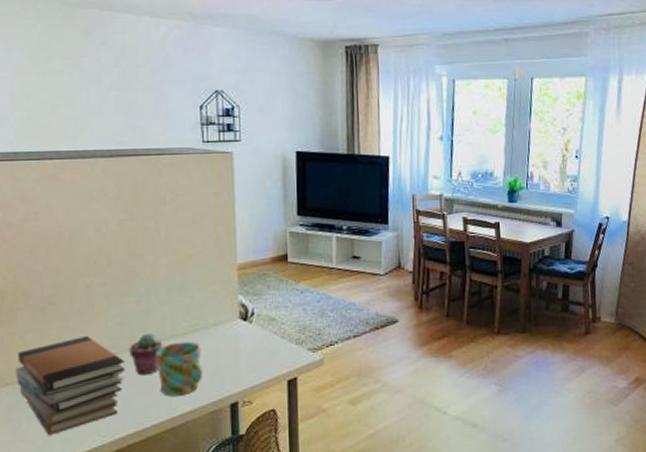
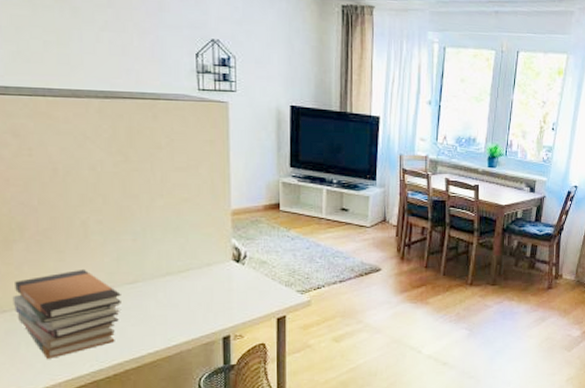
potted succulent: present [129,333,163,376] -> none [125,270,159,309]
mug: present [156,341,203,396] -> none [151,279,197,328]

